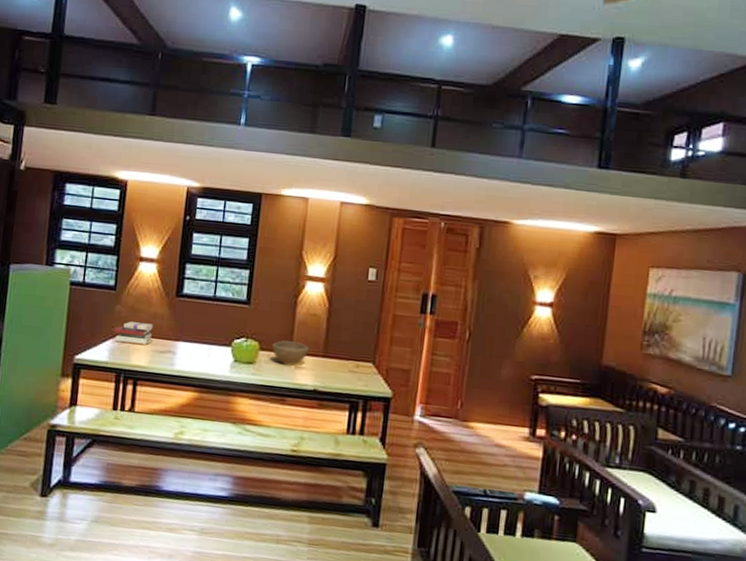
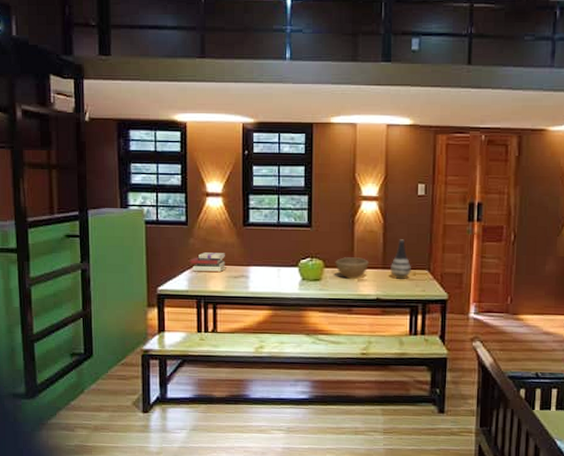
vase: none [331,326,355,371] -> present [390,239,411,279]

